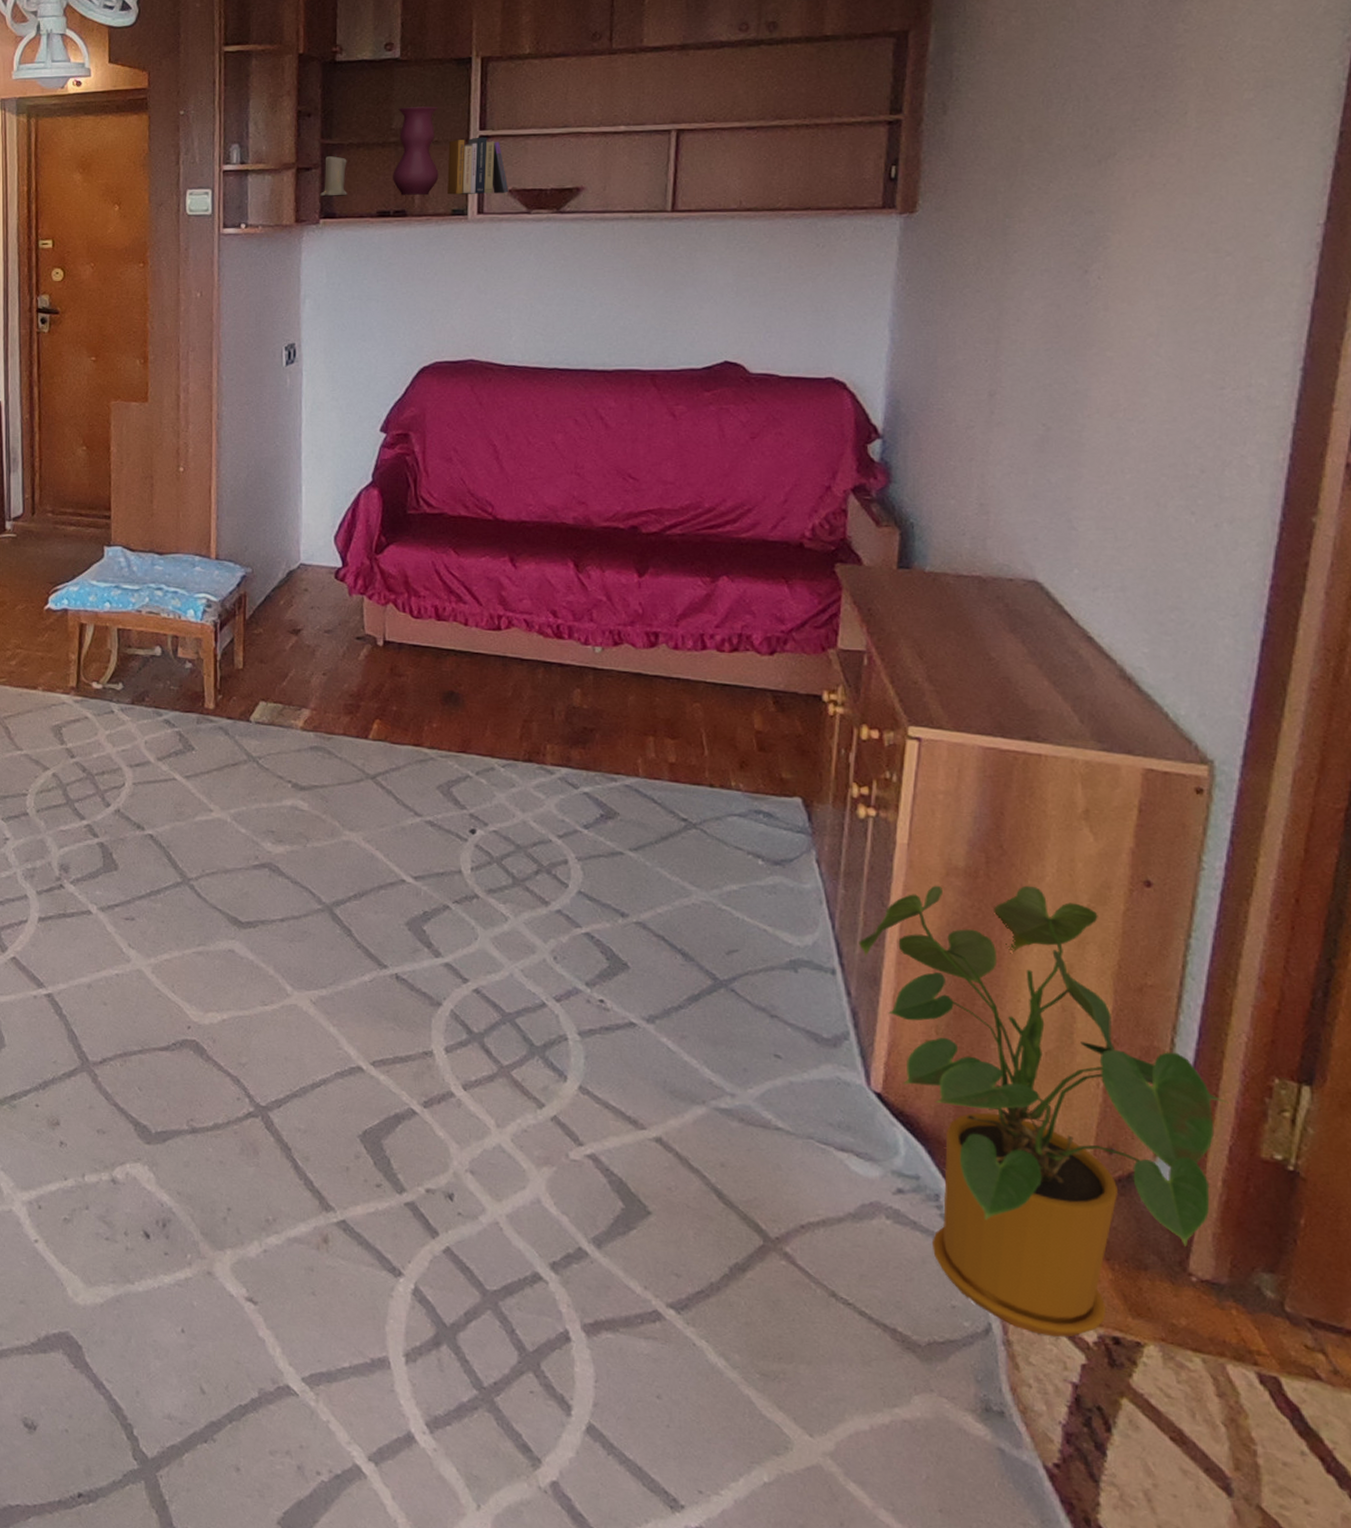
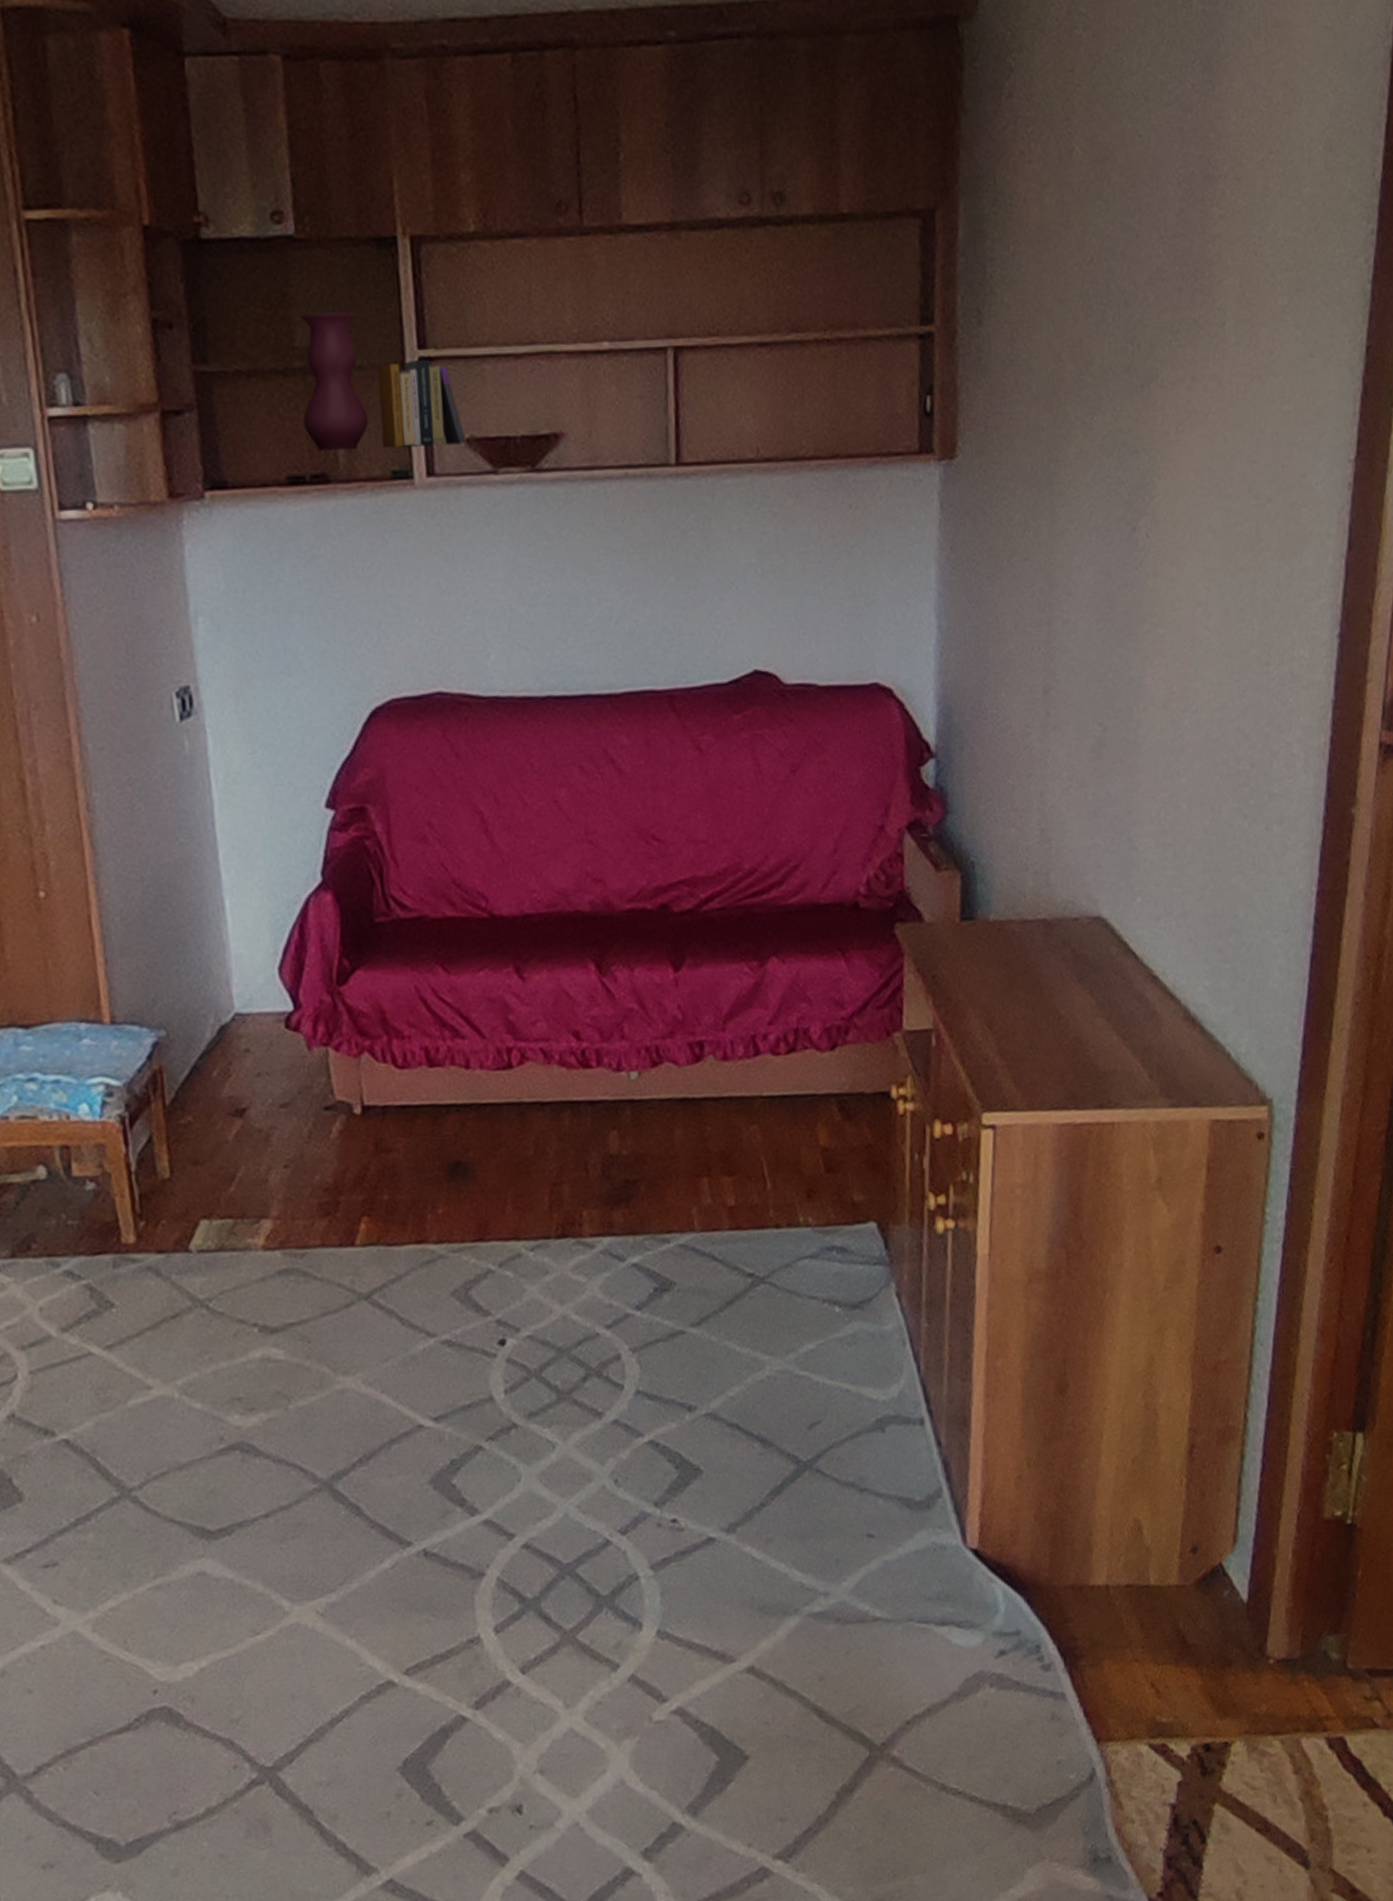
candle: present [319,154,347,197] -> none [199,388,241,456]
house plant: present [859,885,1230,1337] -> none [946,1276,1297,1765]

